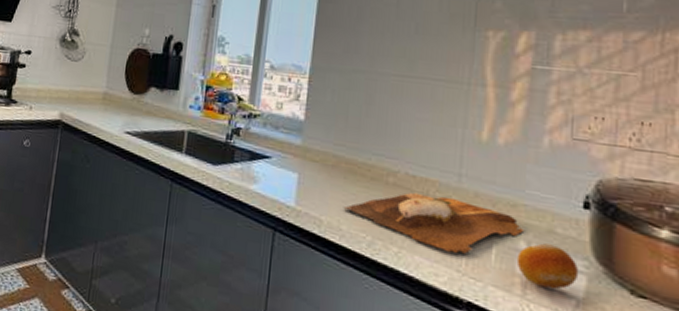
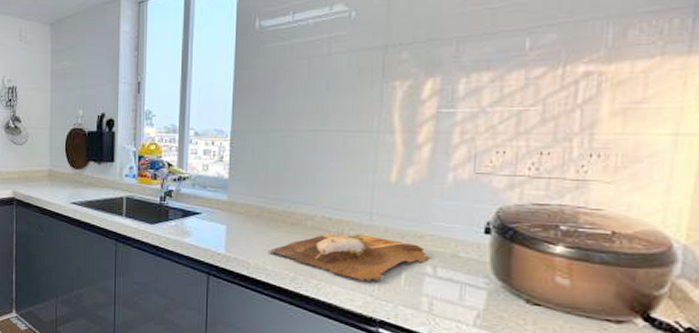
fruit: present [516,243,579,290] -> none [423,266,480,304]

